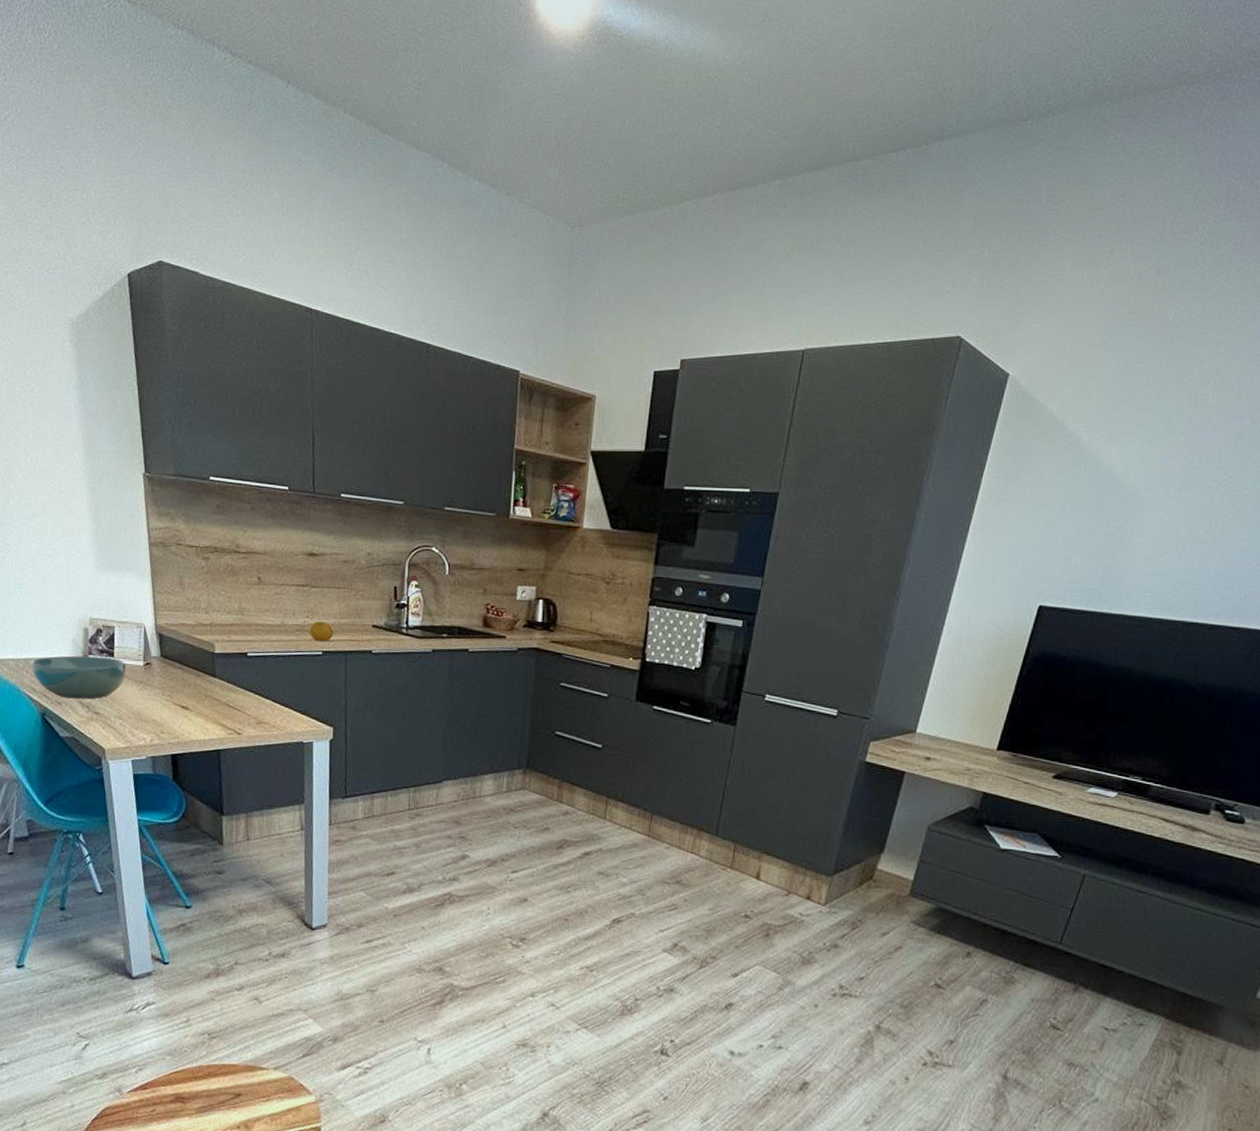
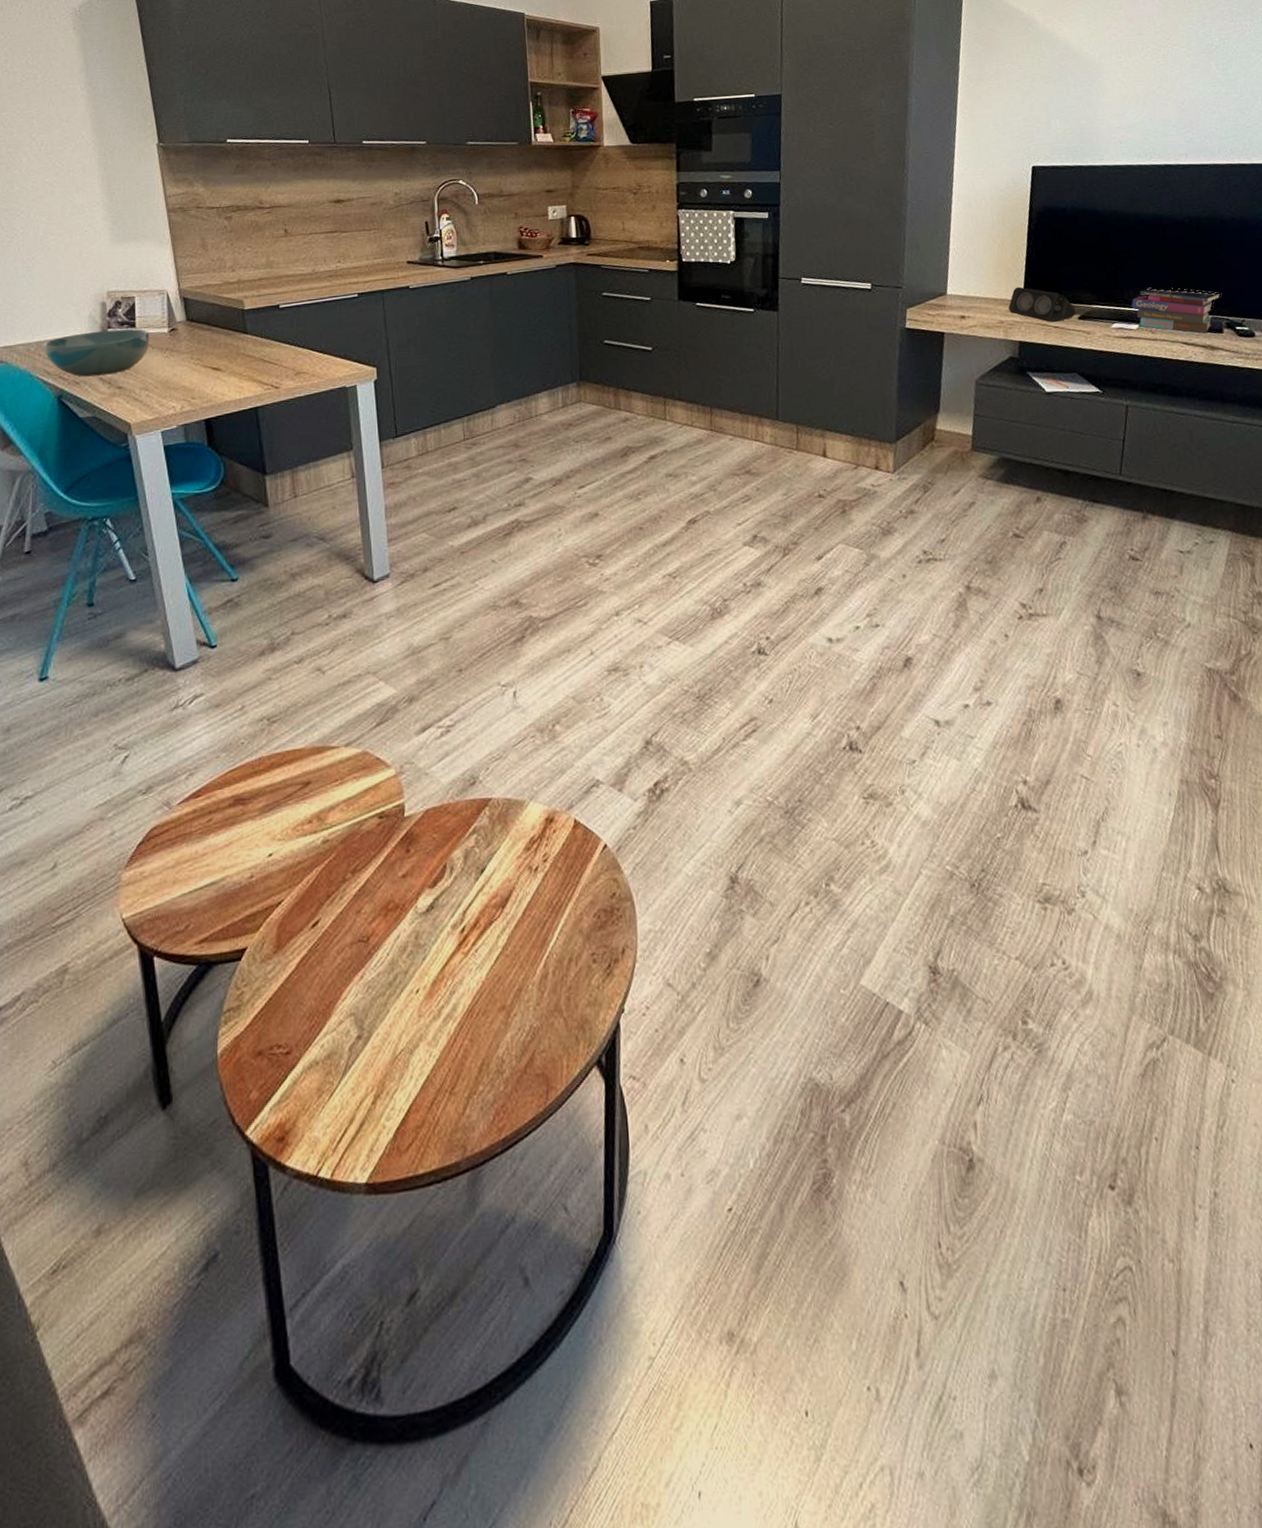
fruit: present [310,621,334,642] -> none [343,264,368,285]
speaker: none [979,735,1052,777] -> present [1008,287,1076,322]
books: none [1115,755,1219,812] -> present [1131,287,1222,333]

